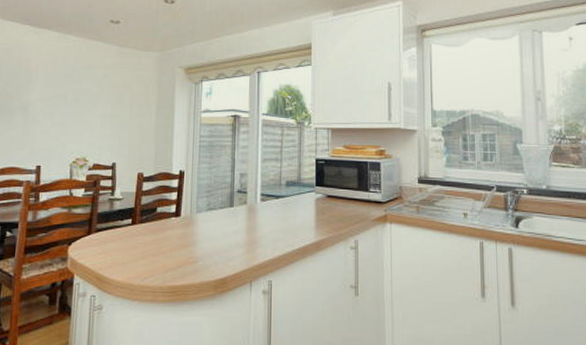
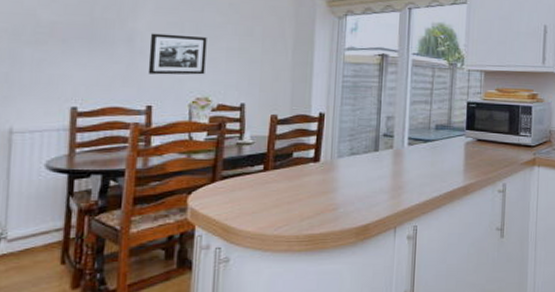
picture frame: none [38,103,85,139] -> present [148,33,207,75]

